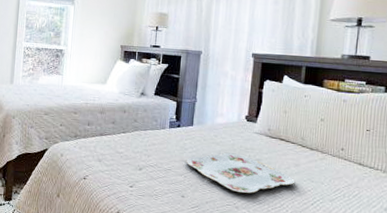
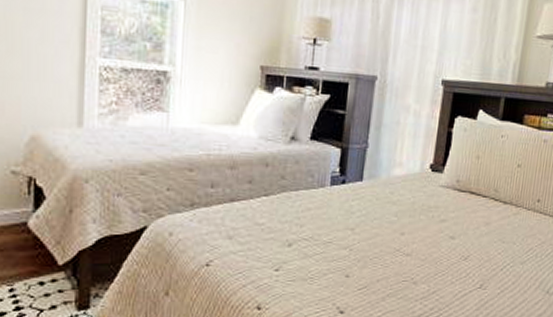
serving tray: present [186,152,294,194] -> none [352,214,484,265]

